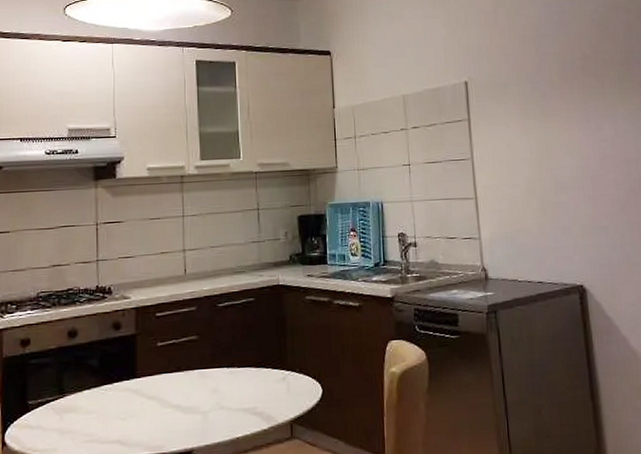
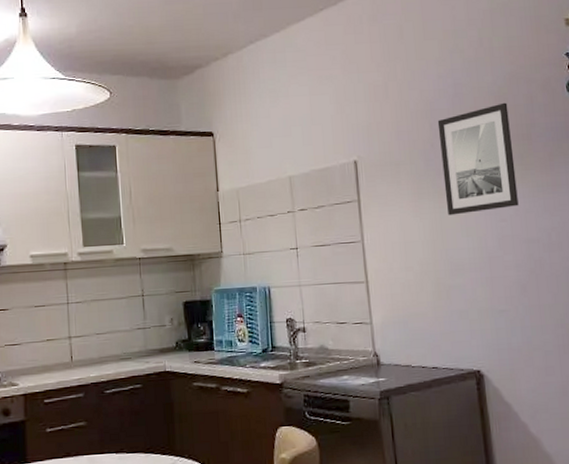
wall art: none [543,30,619,135] -> present [437,102,519,216]

